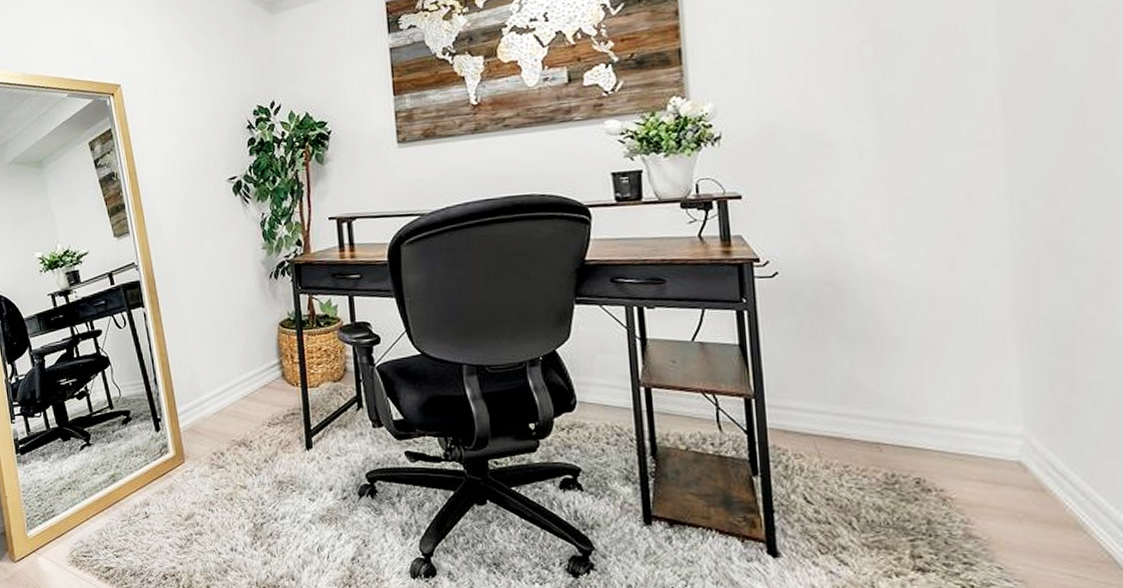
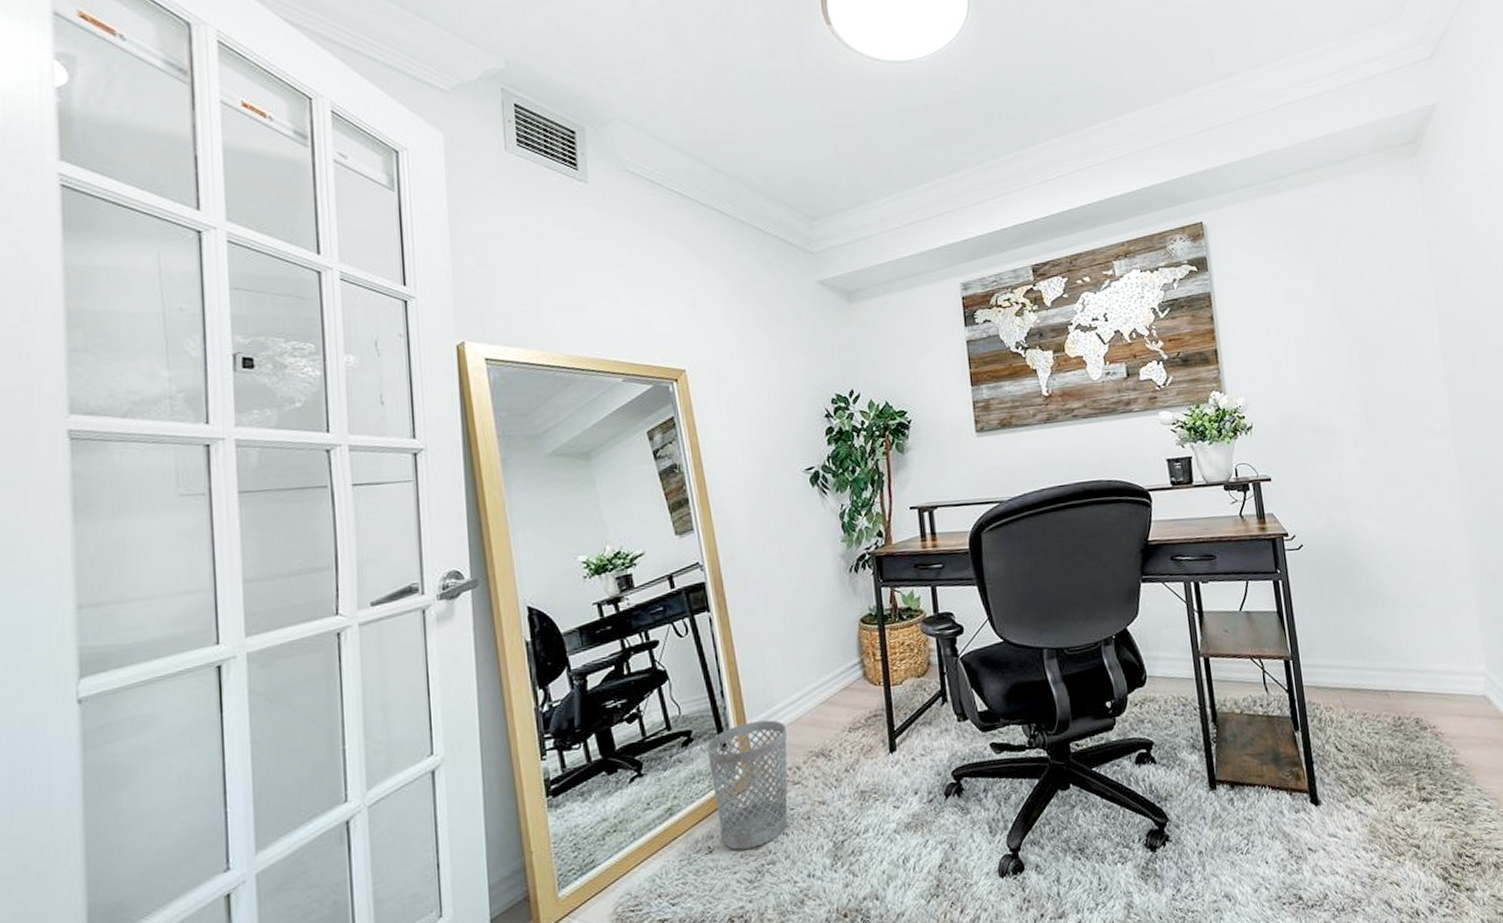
wastebasket: none [142,408,213,518] -> present [706,720,788,850]

